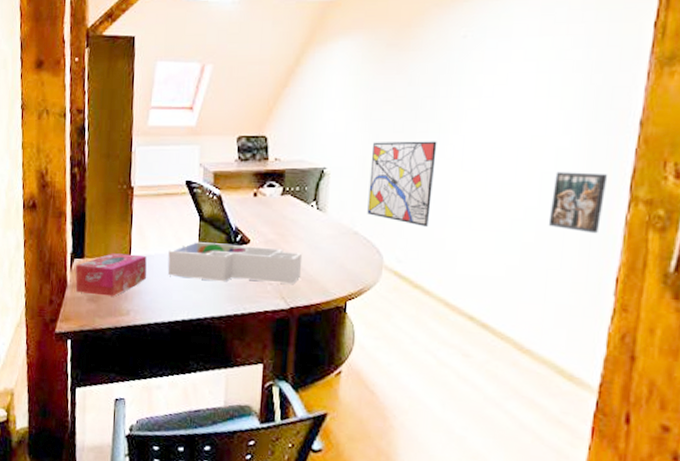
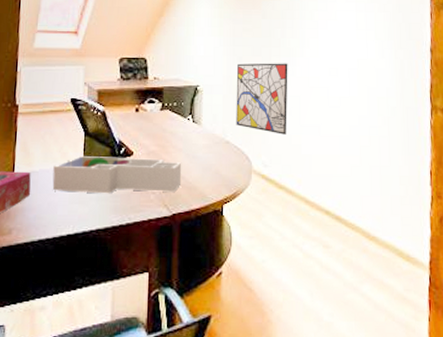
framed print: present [548,171,608,234] -> none [377,87,415,136]

